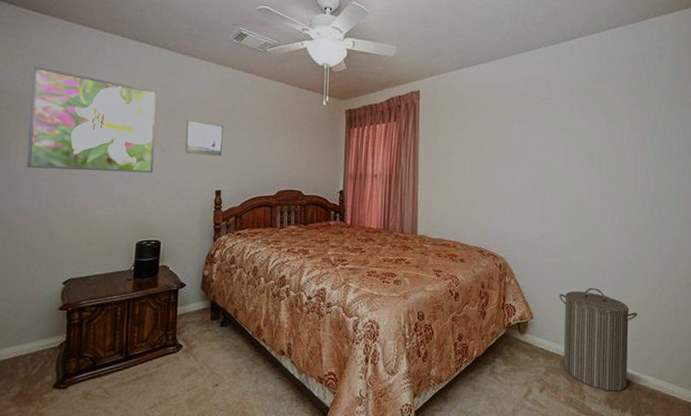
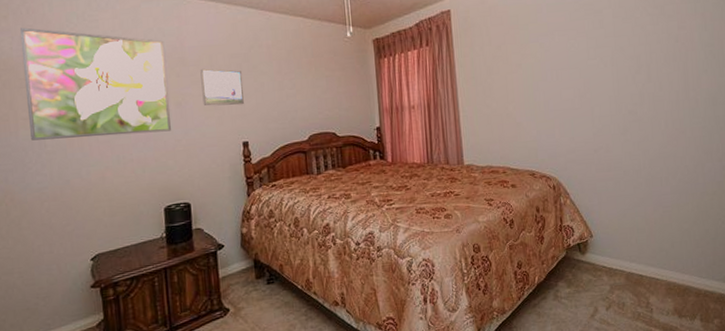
laundry hamper: present [559,287,638,391] -> none [618,198,699,302]

